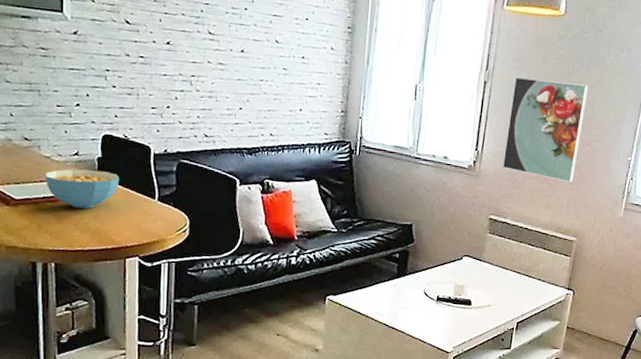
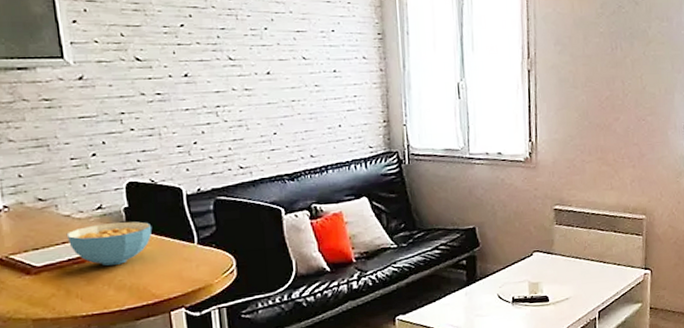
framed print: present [502,76,589,183] -> none [558,60,635,160]

